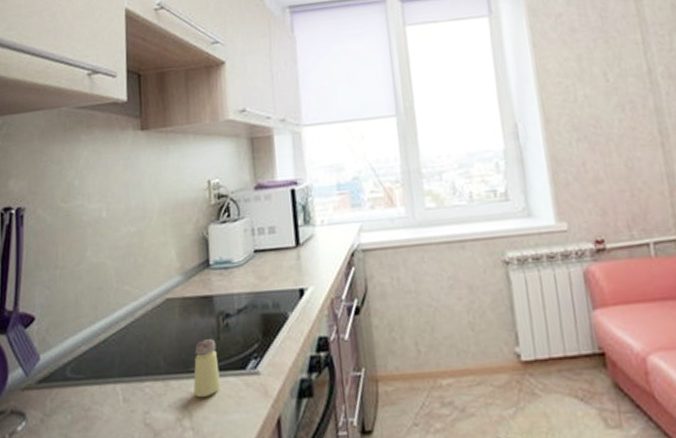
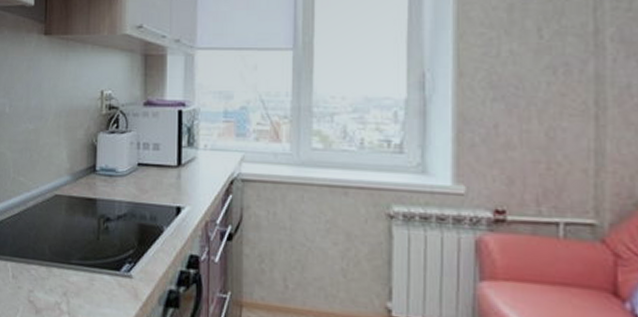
saltshaker: present [193,339,220,398] -> none [71,237,96,289]

